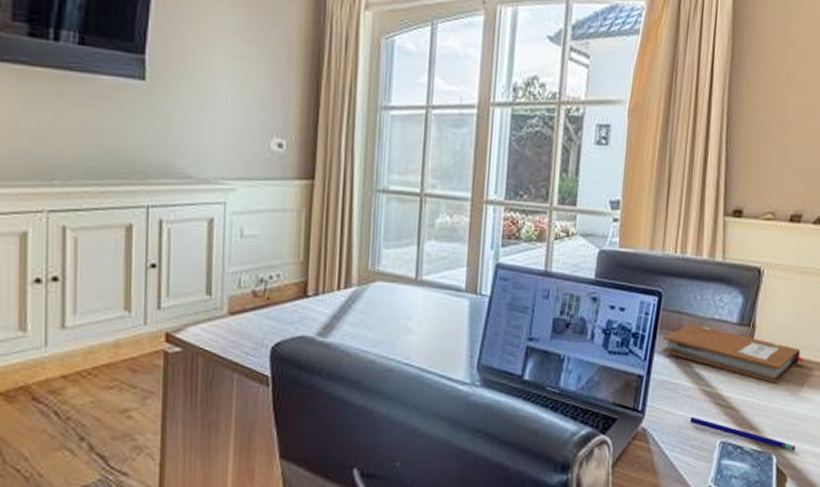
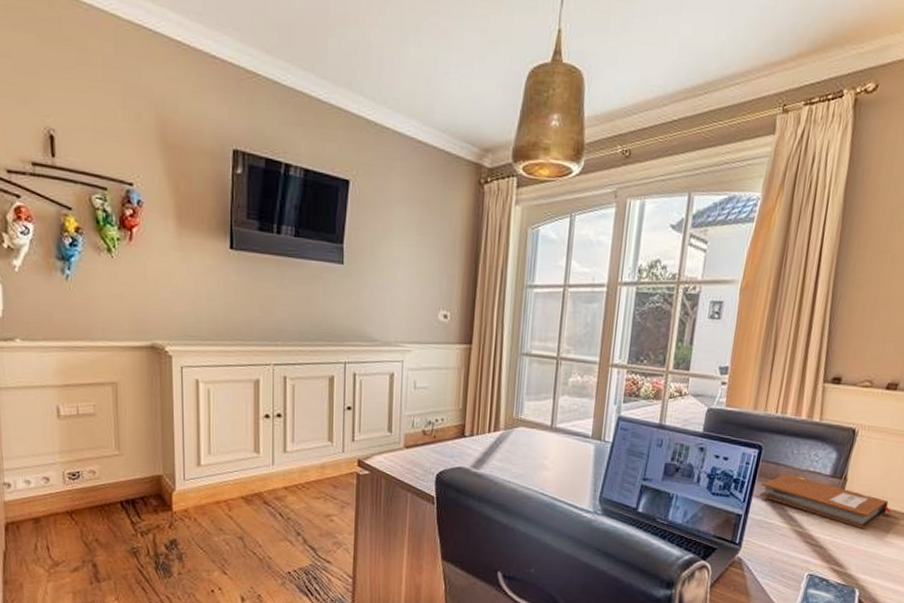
pen: present [690,417,795,452] -> none [781,552,878,587]

